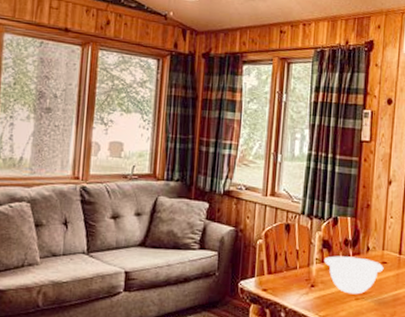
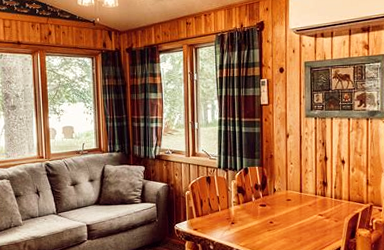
mixing bowl: present [323,256,384,295] -> none [239,197,289,227]

